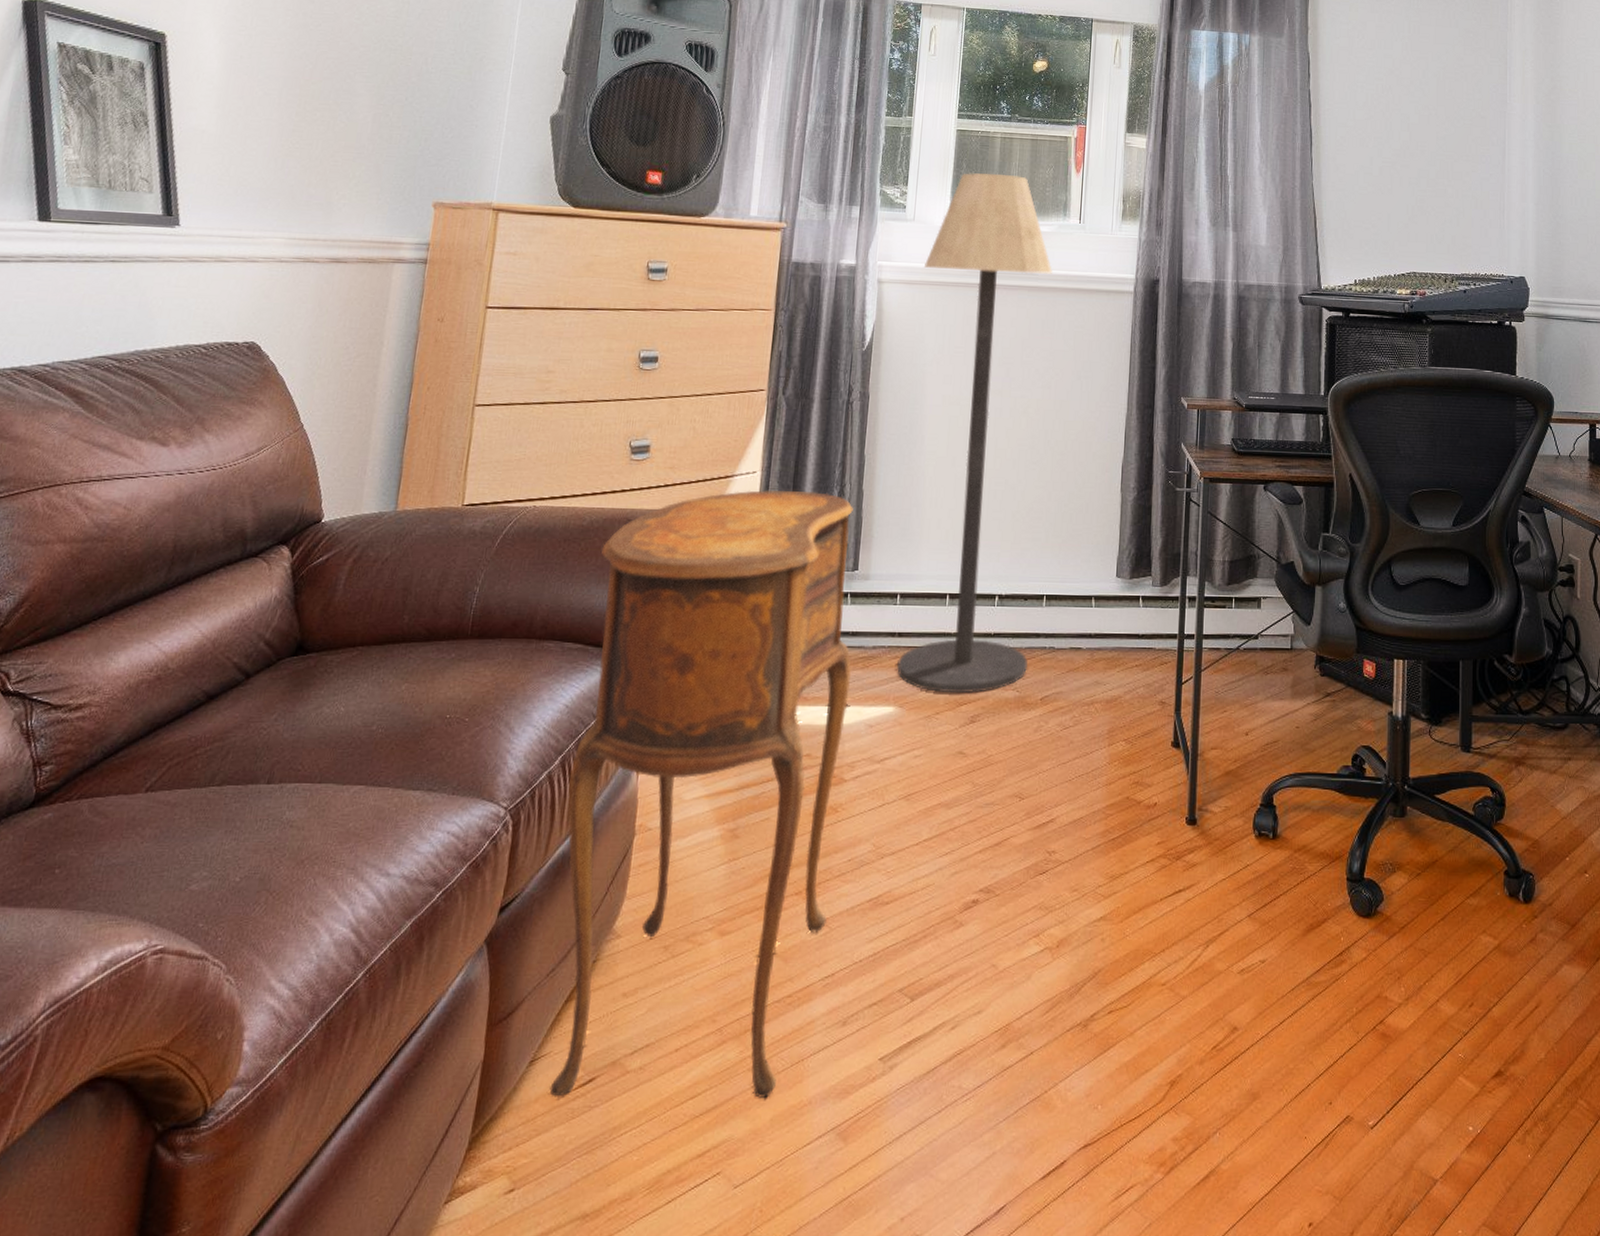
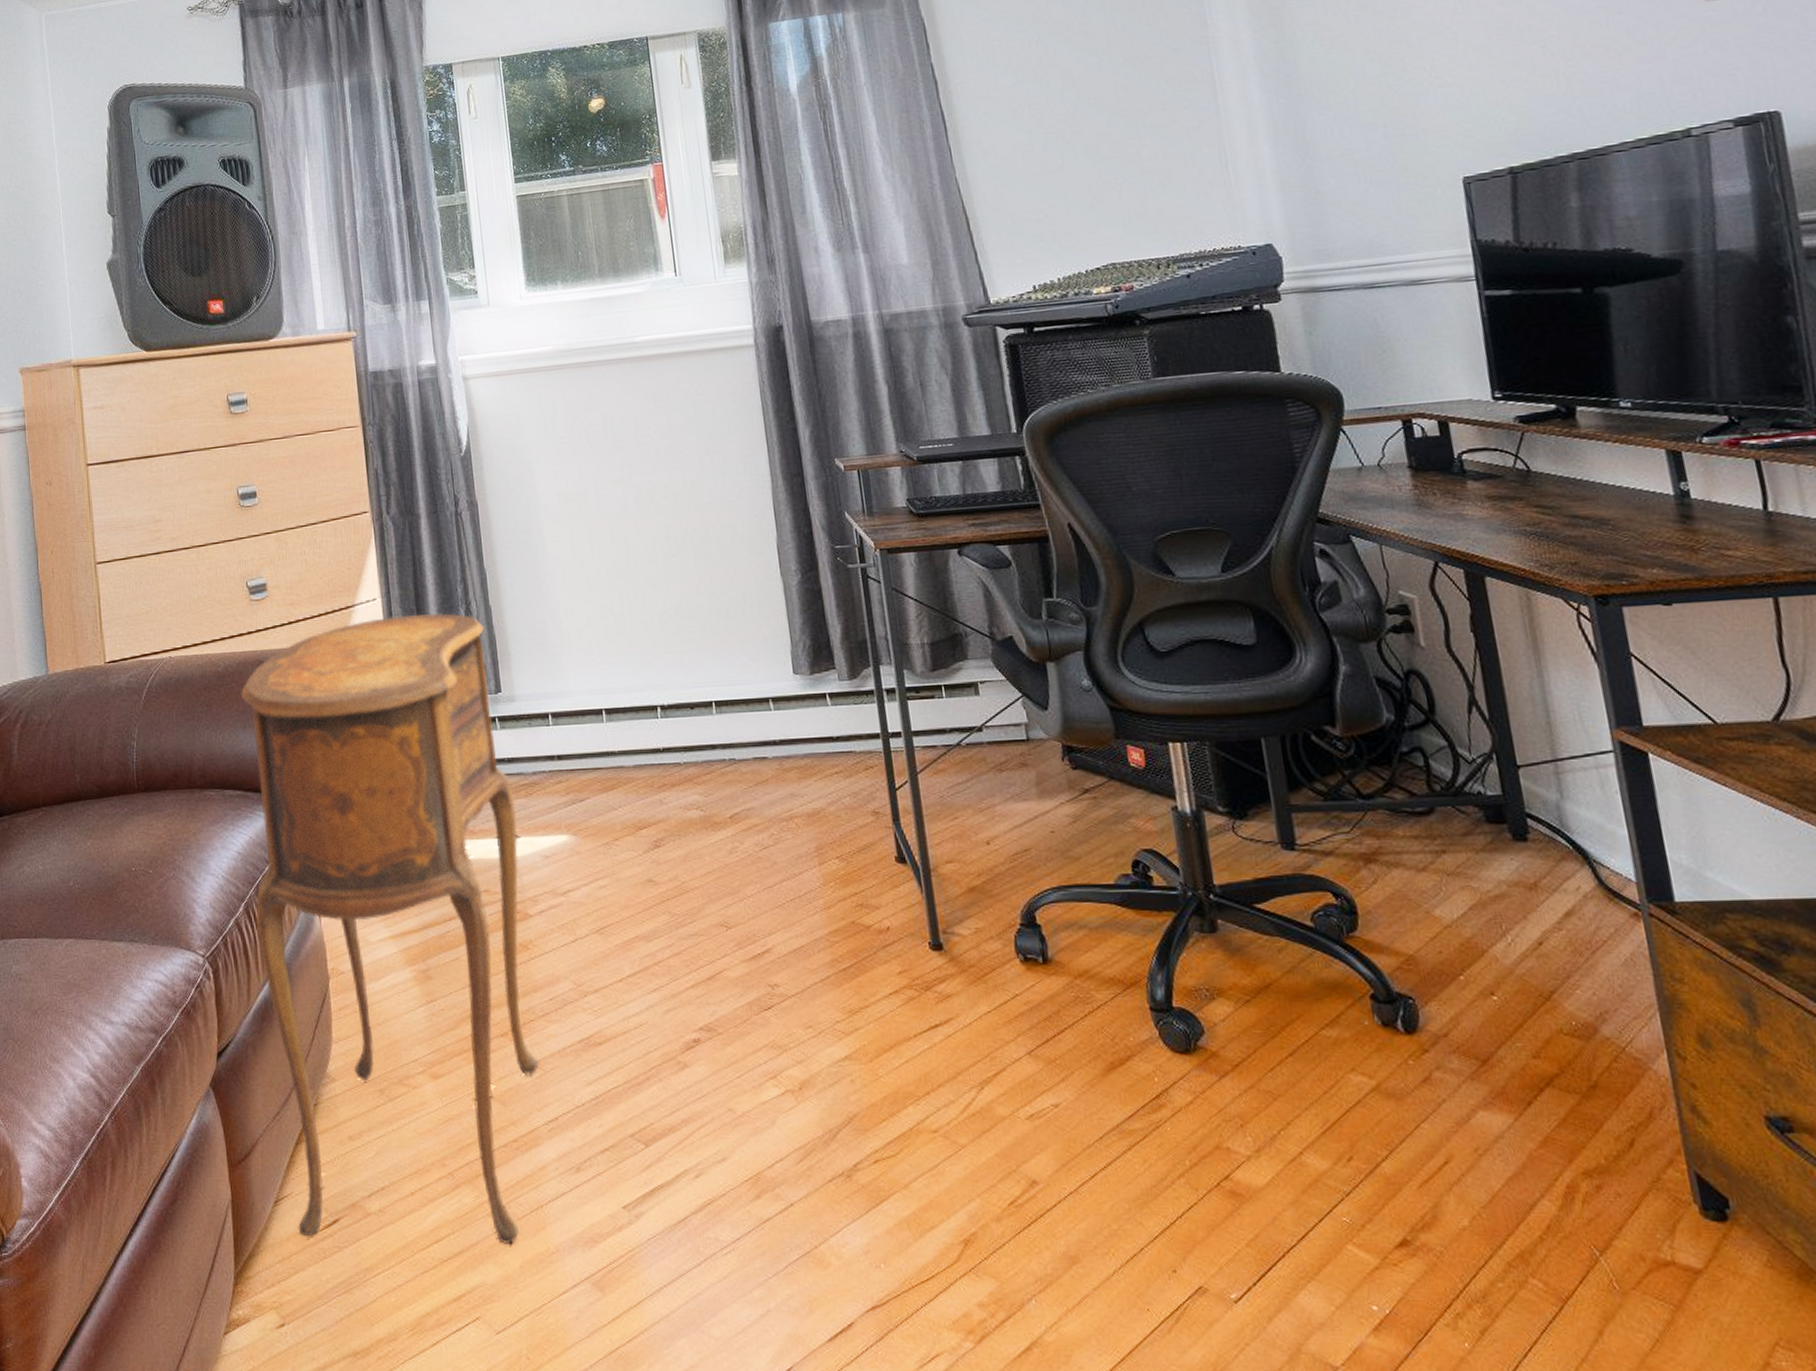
floor lamp: present [897,173,1052,694] -> none [509,234,708,817]

